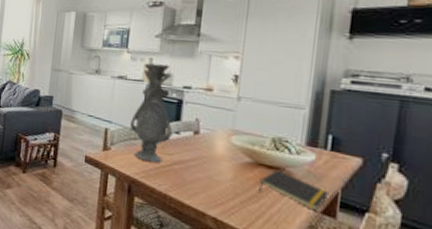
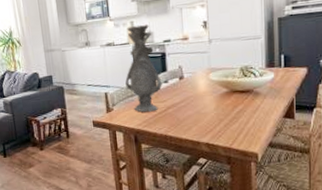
notepad: present [259,169,330,212] -> none [236,92,288,117]

